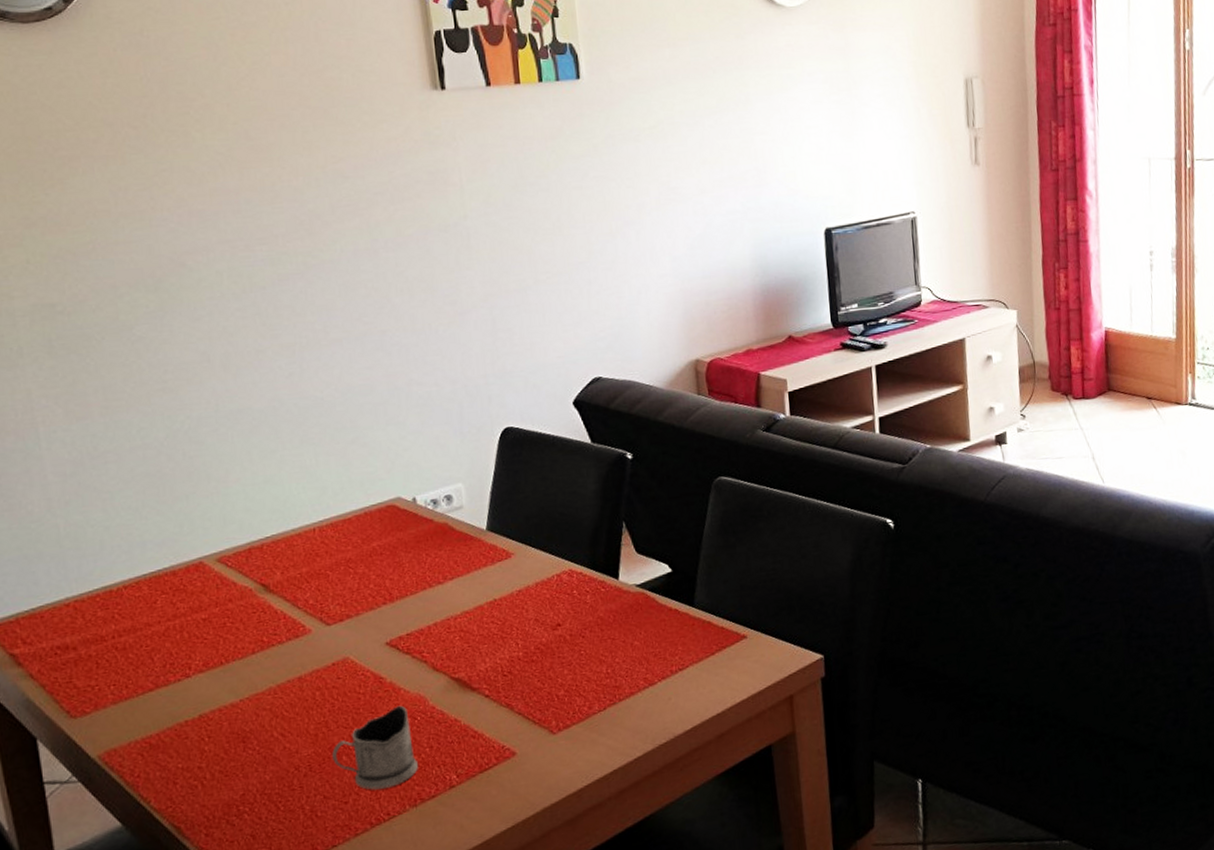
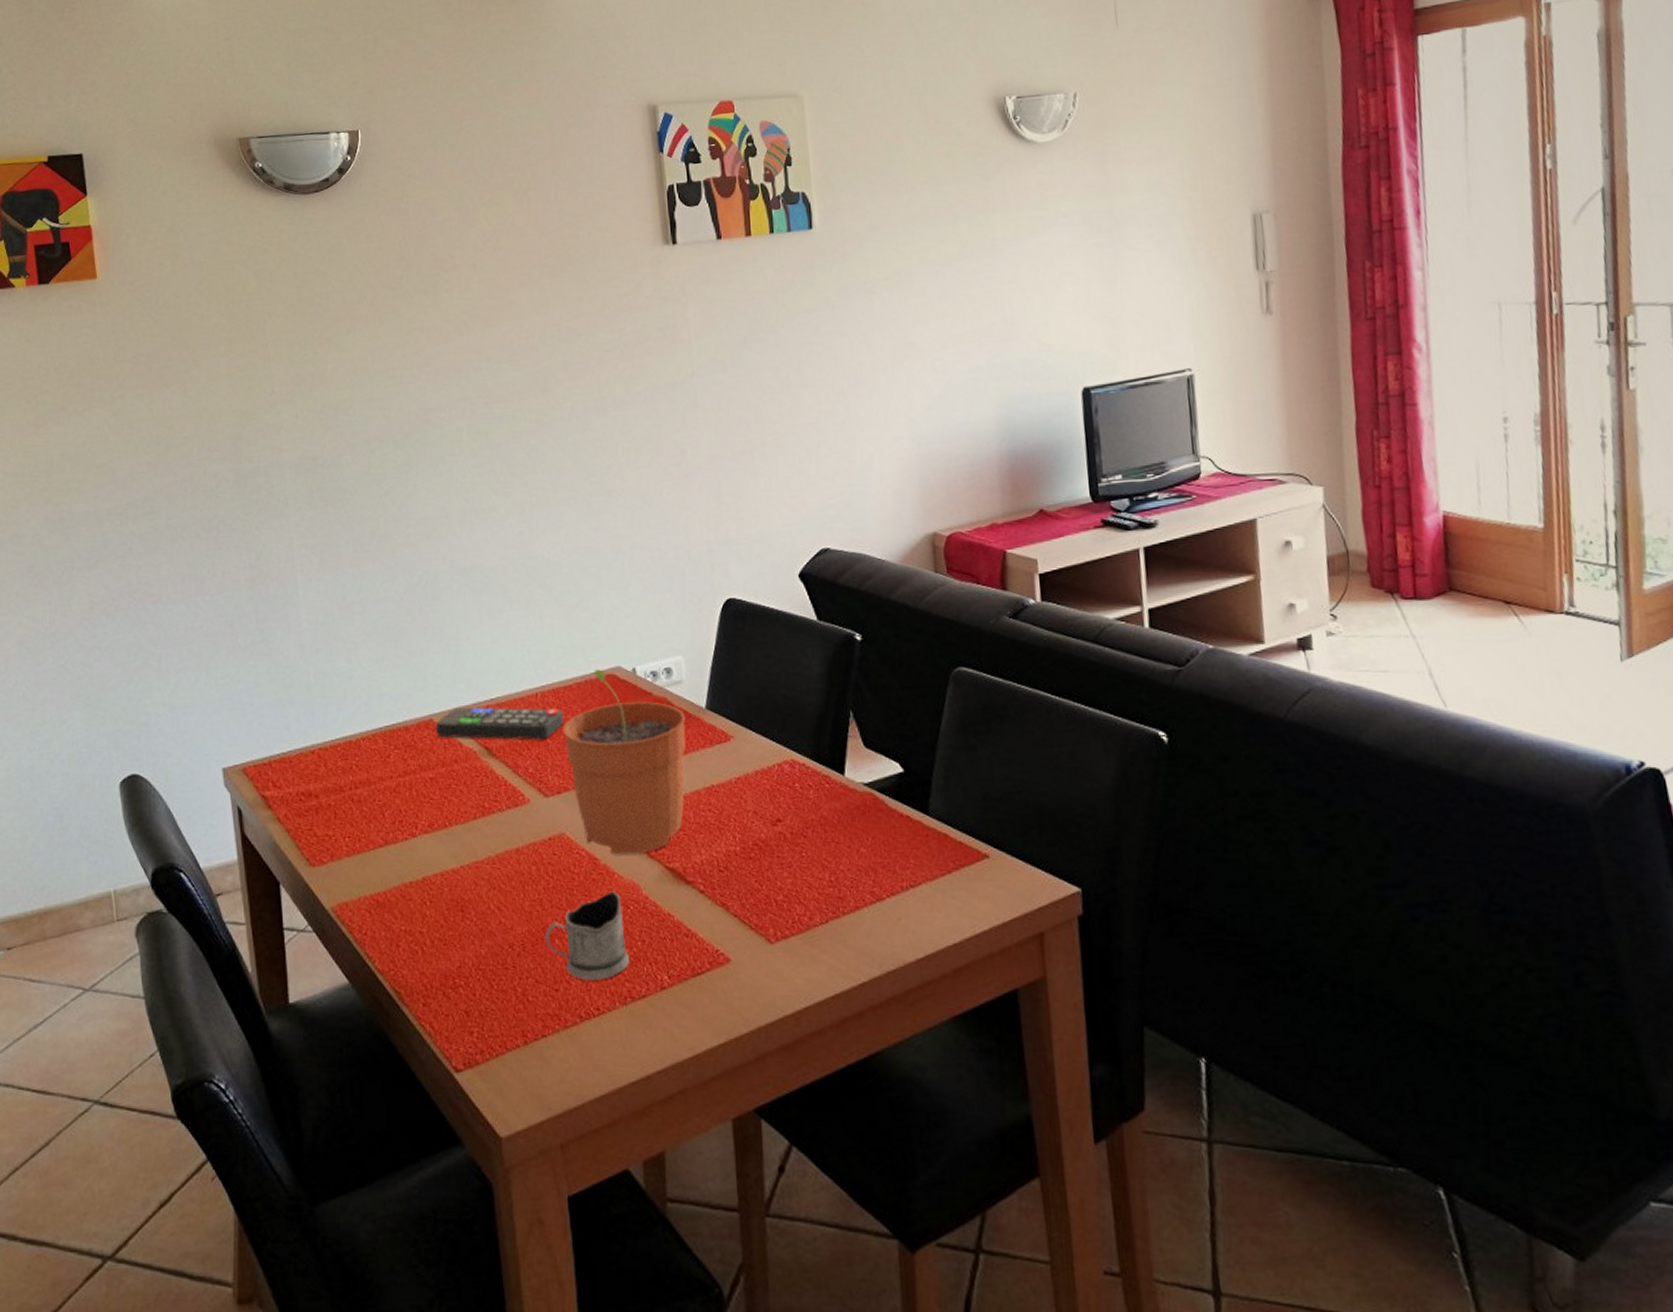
remote control: none [206,541,344,579] -> present [436,706,564,740]
plant pot: none [343,501,469,672] -> present [563,669,686,855]

